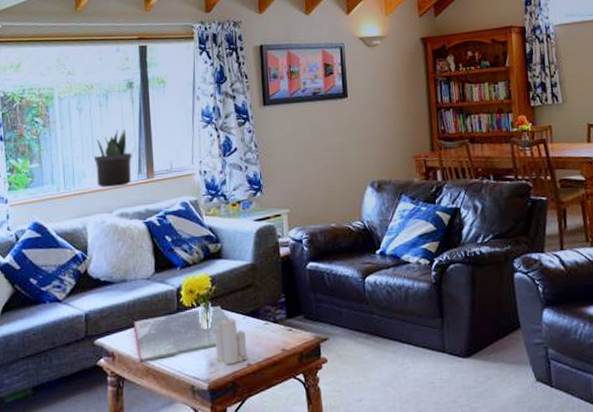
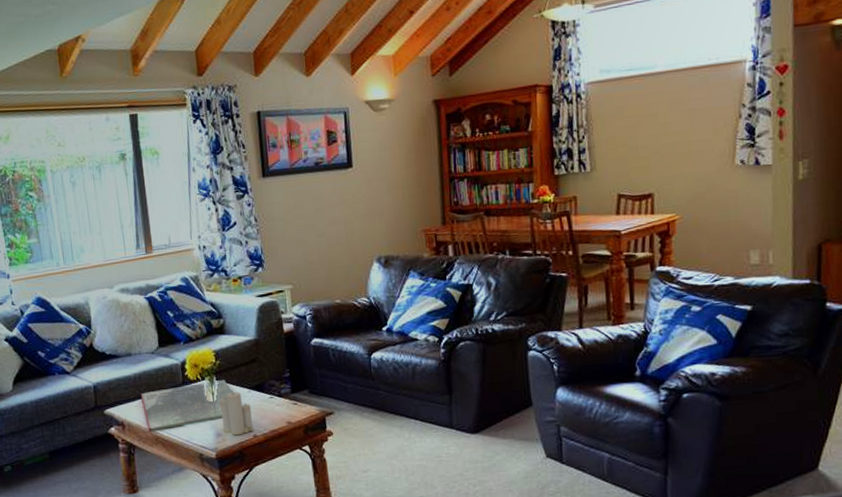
planter: present [94,129,132,188] -> none [91,203,130,263]

